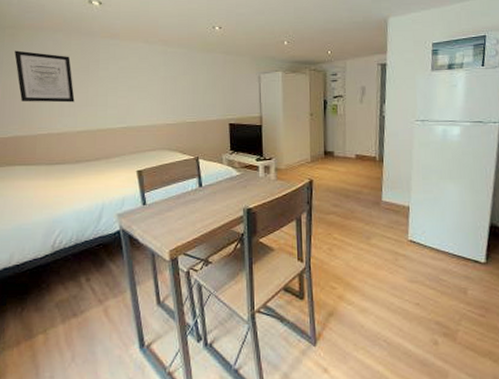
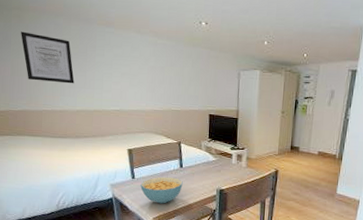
cereal bowl: none [153,199,203,232] -> present [140,176,183,204]

